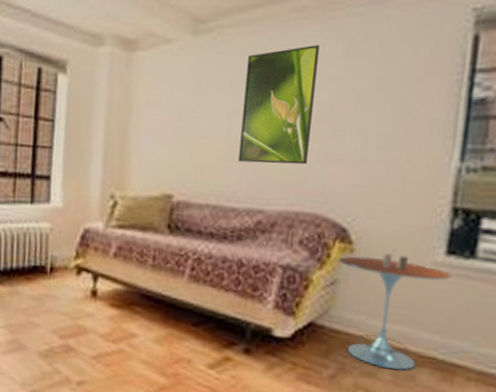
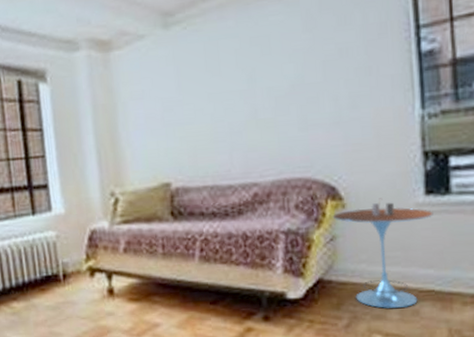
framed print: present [238,44,320,165] -> none [218,21,290,141]

